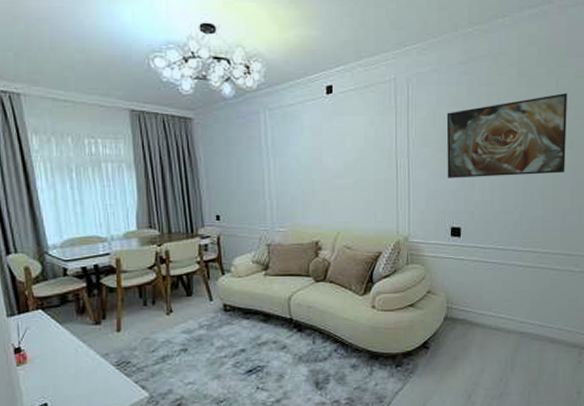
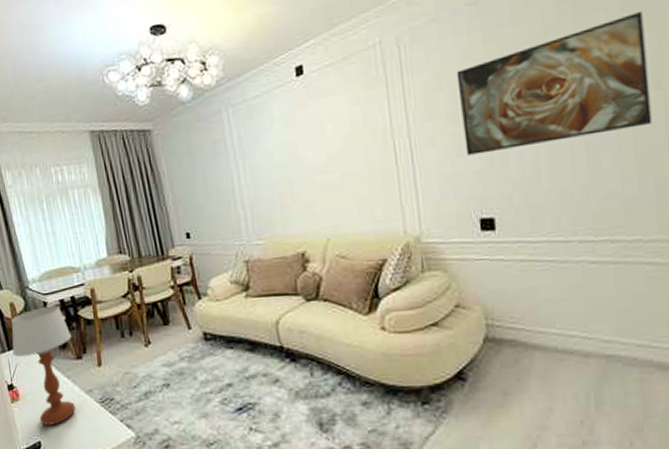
table lamp: none [23,272,92,388] -> present [11,305,76,425]

